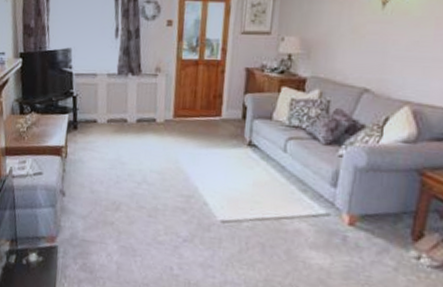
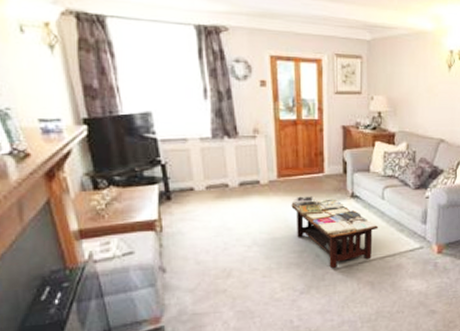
coffee table: none [184,138,277,221] -> present [291,196,379,269]

